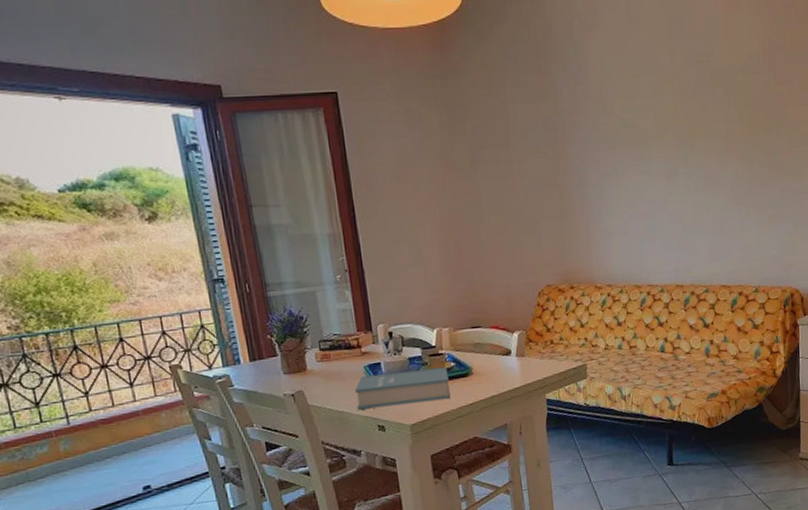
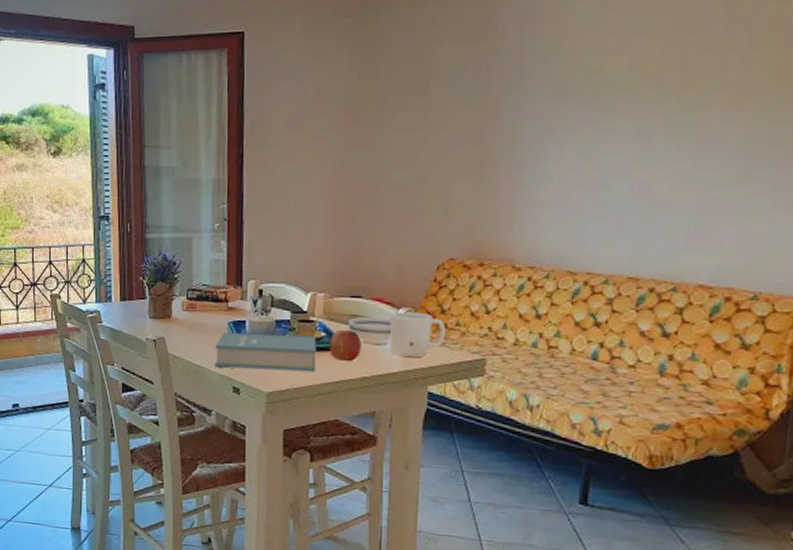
fruit: none [459,356,487,386] -> present [328,329,362,362]
bowl: none [472,341,511,367] -> present [348,316,392,346]
mug: none [506,333,553,374] -> present [389,311,446,358]

